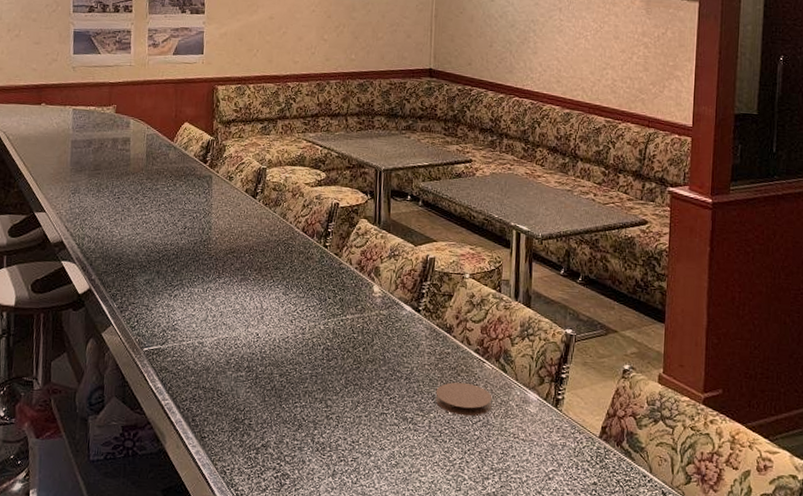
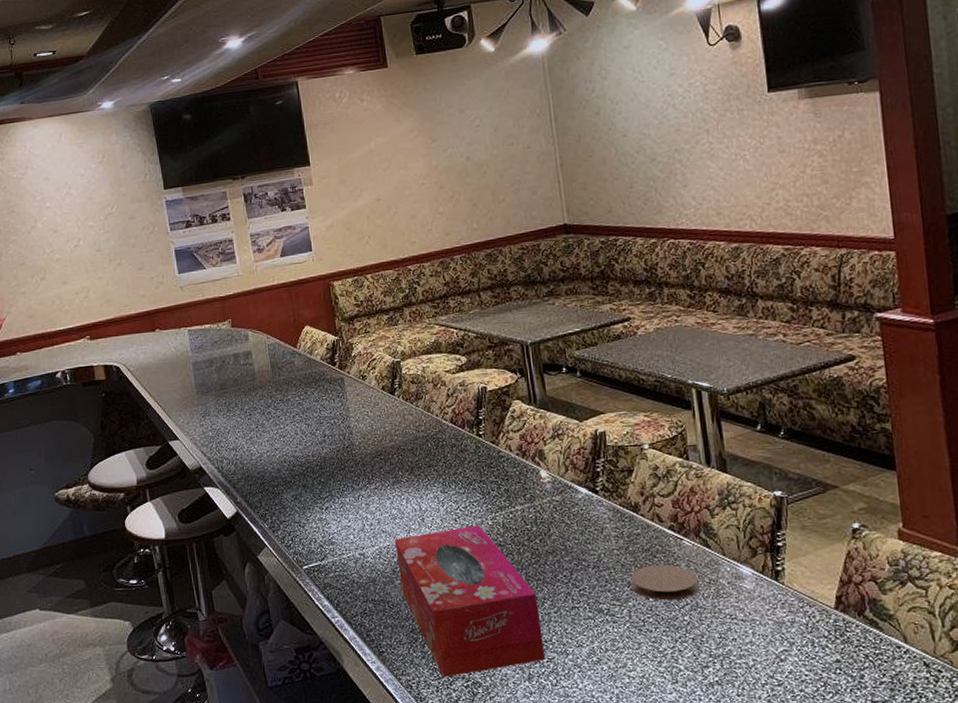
tissue box: none [231,328,353,467] -> present [395,525,546,678]

